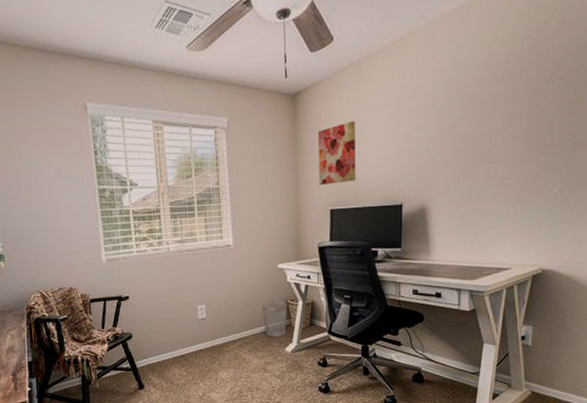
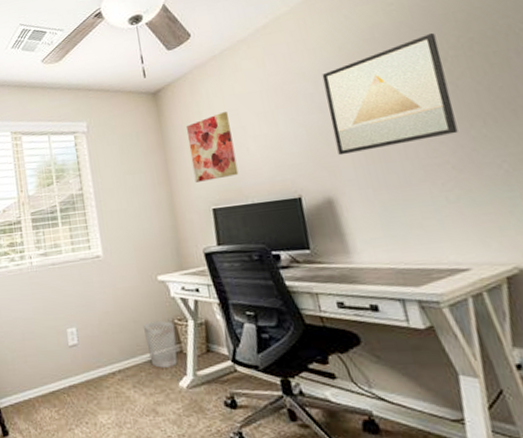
wall art: none [438,67,536,171] -> present [322,33,458,156]

